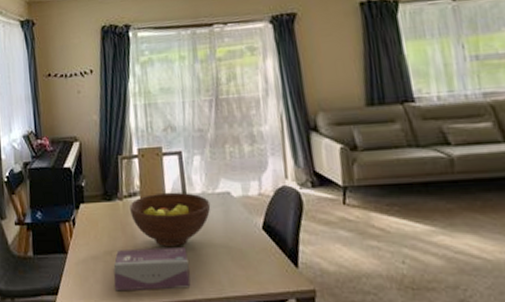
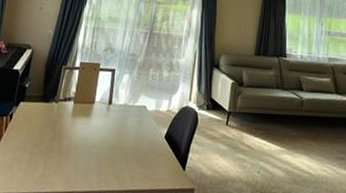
tissue box: present [113,248,191,291] -> none [34,144,103,181]
fruit bowl: present [130,192,211,246] -> none [62,100,129,146]

